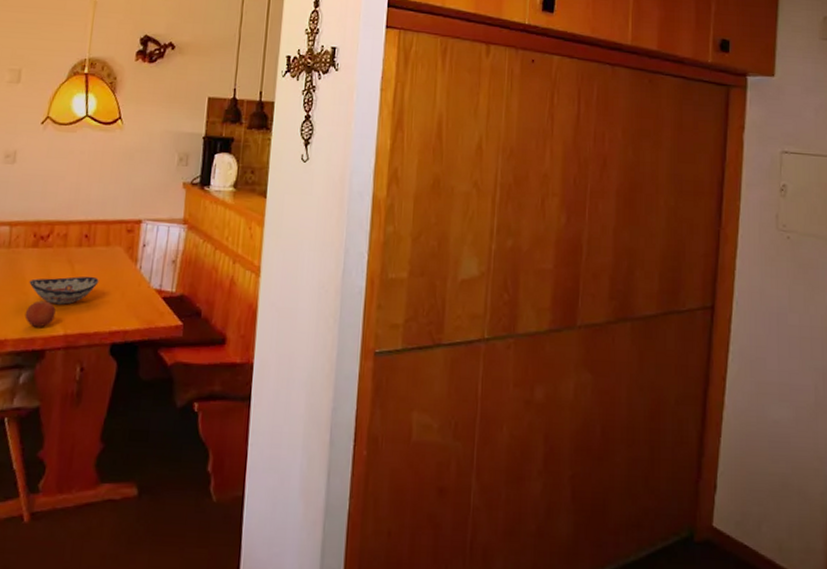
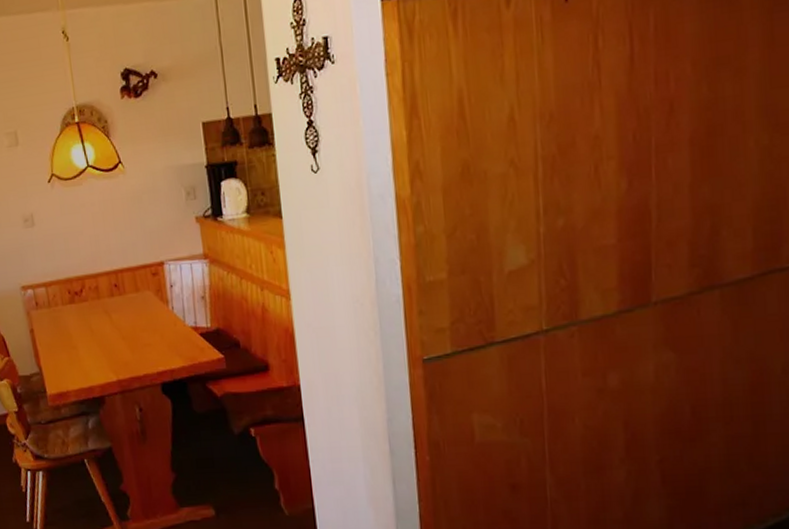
fruit: present [24,300,56,327] -> none [78,351,105,376]
decorative bowl: present [29,276,99,305] -> none [75,323,137,354]

